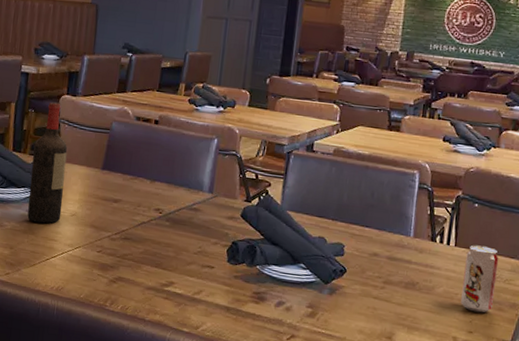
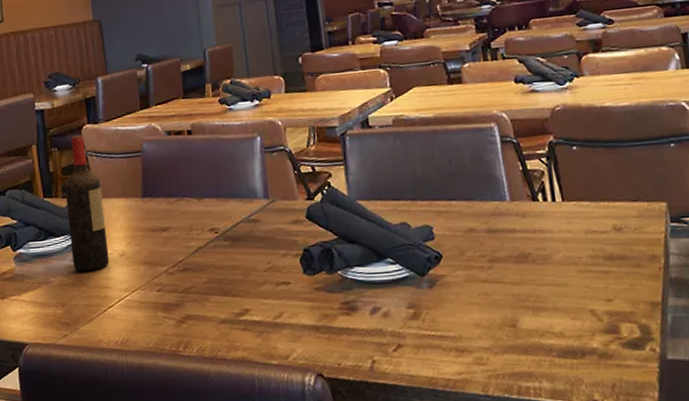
beverage can: present [461,245,499,313] -> none [578,193,628,275]

